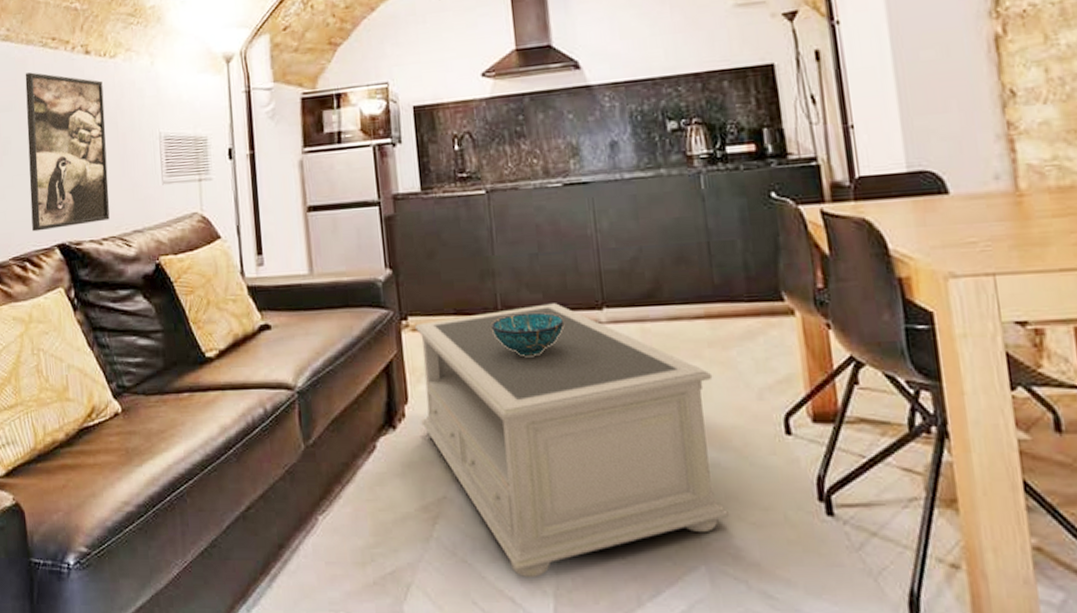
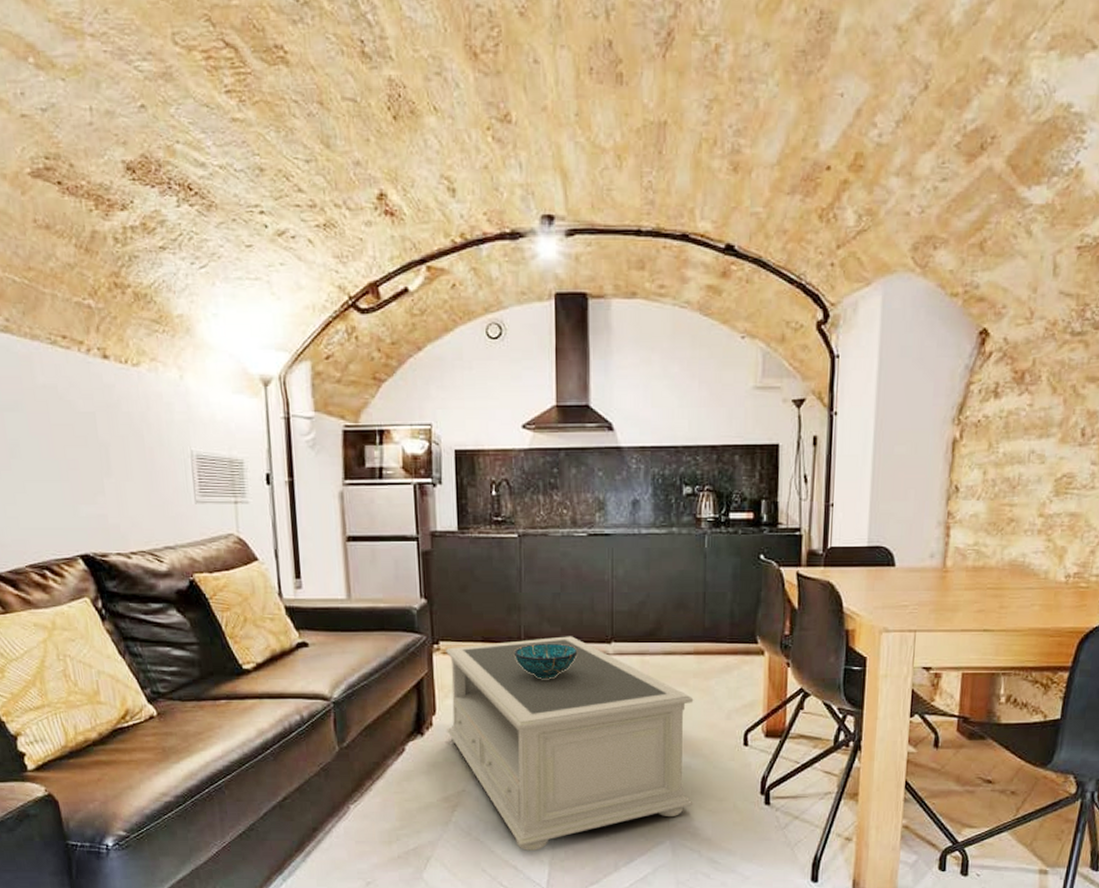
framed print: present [25,72,110,232] -> none [31,371,138,540]

